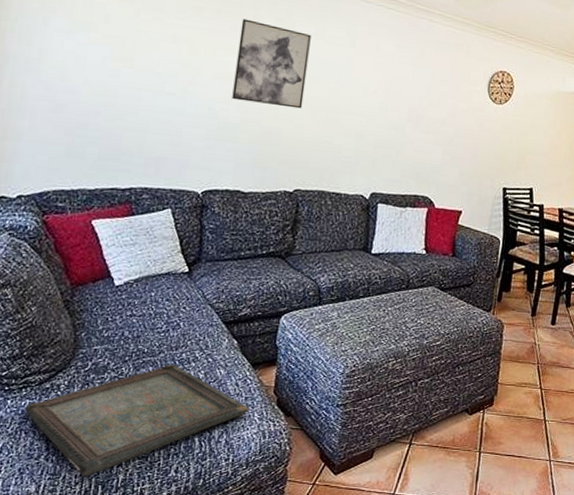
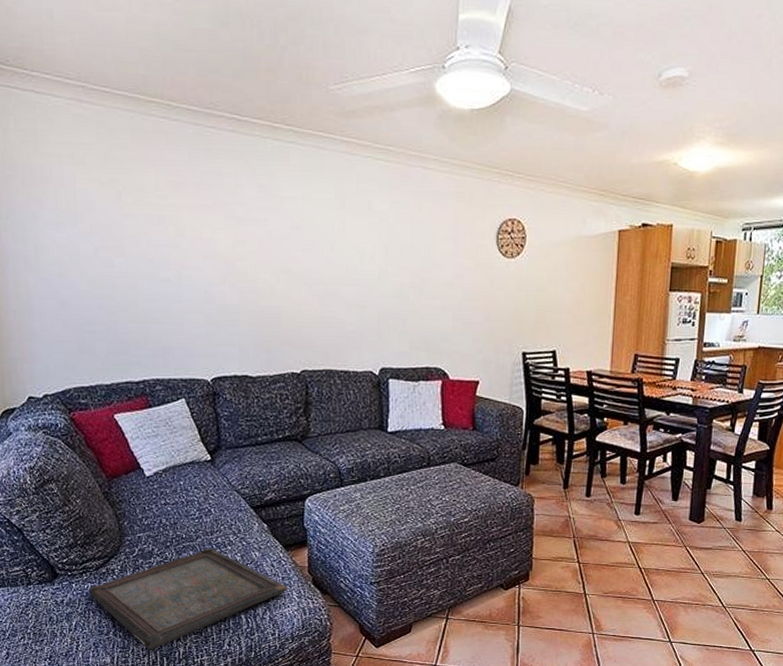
wall art: present [232,18,311,109] -> none [223,190,298,284]

